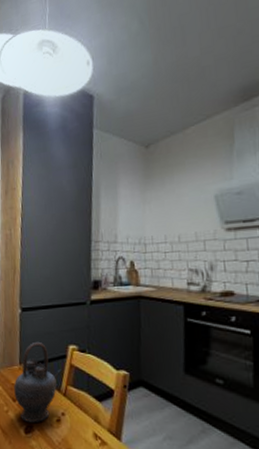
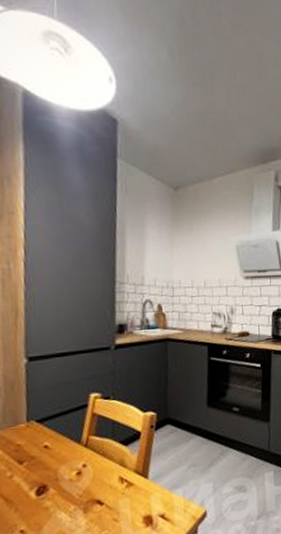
teapot: present [14,341,62,423] -> none [19,393,82,484]

